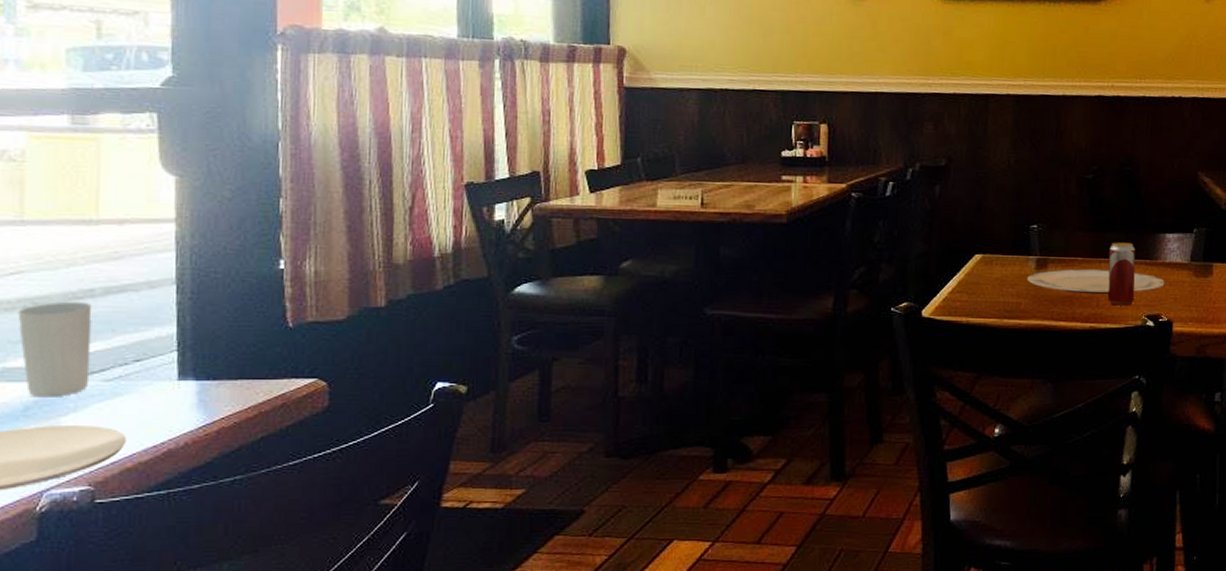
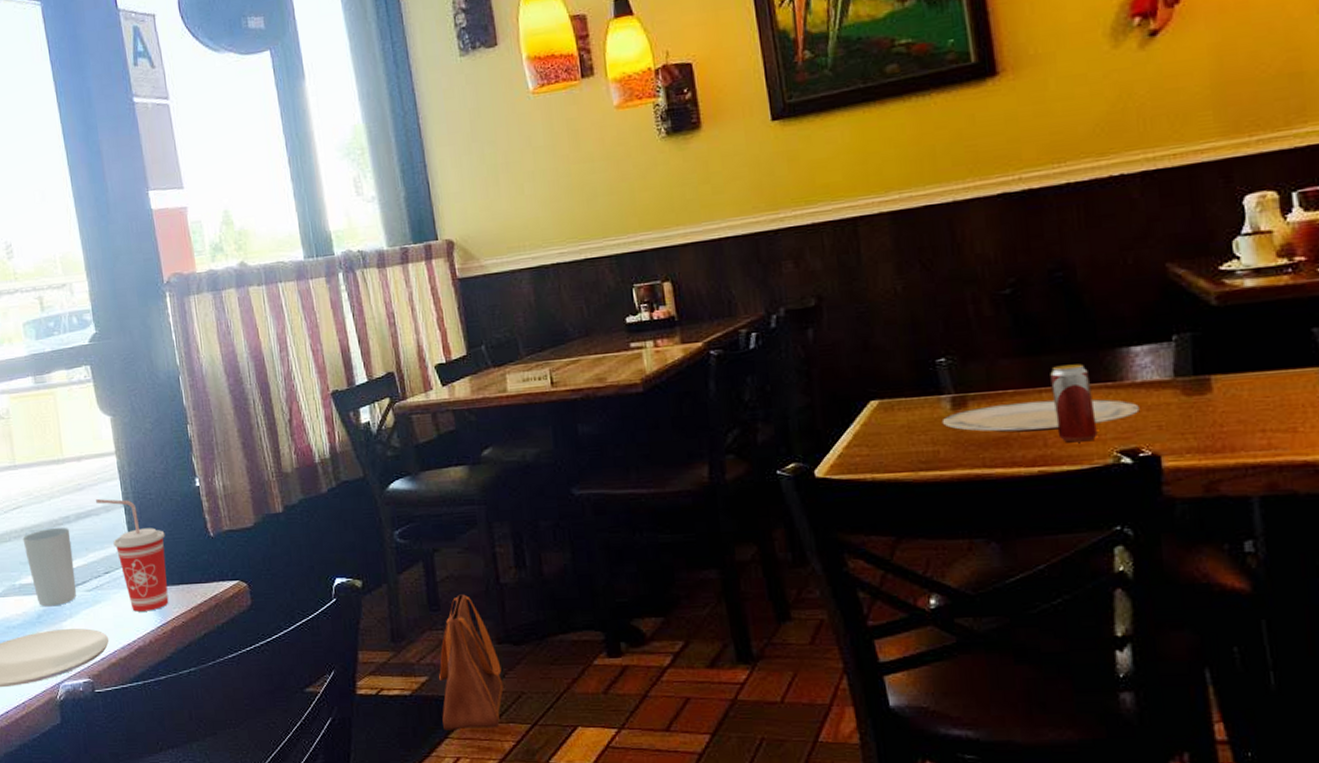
beverage cup: none [137,273,228,408] -> present [96,499,169,612]
shopping bag: none [533,406,606,545] -> present [439,594,504,730]

